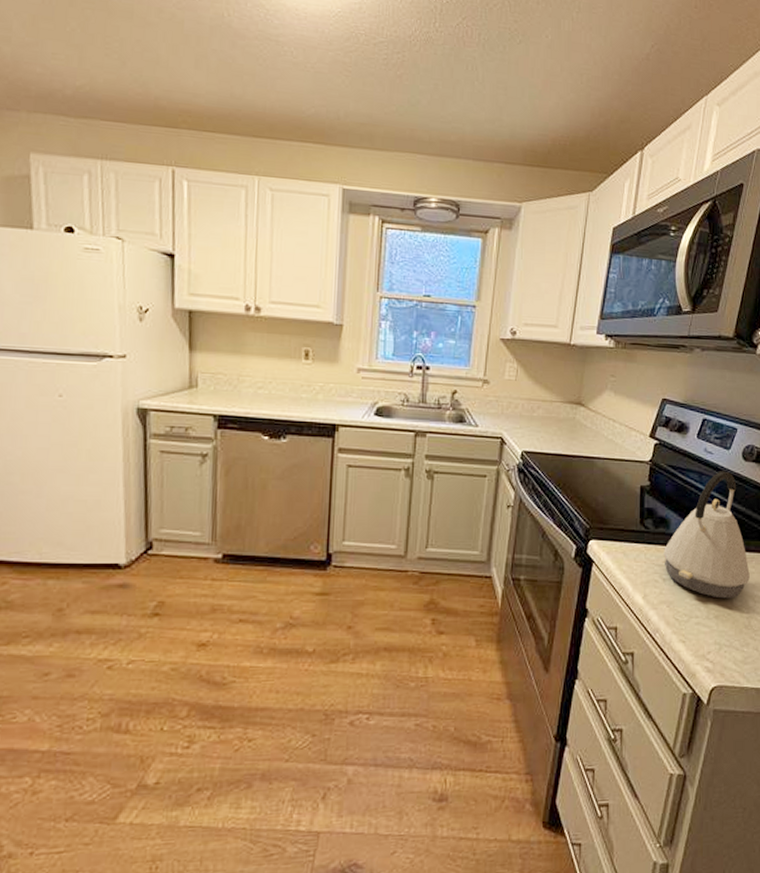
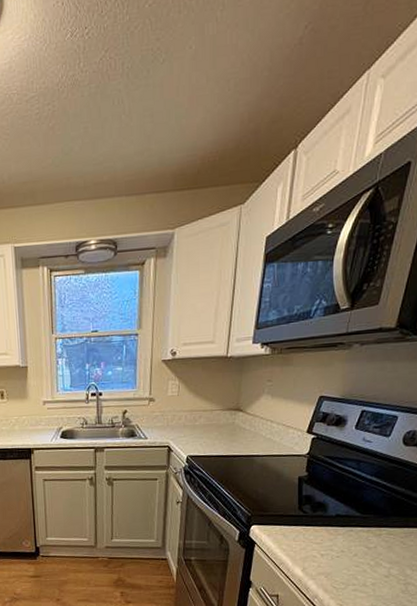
kettle: present [664,471,750,599] -> none [322,457,408,569]

